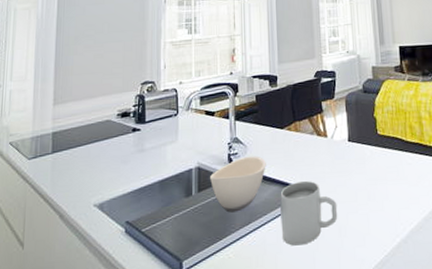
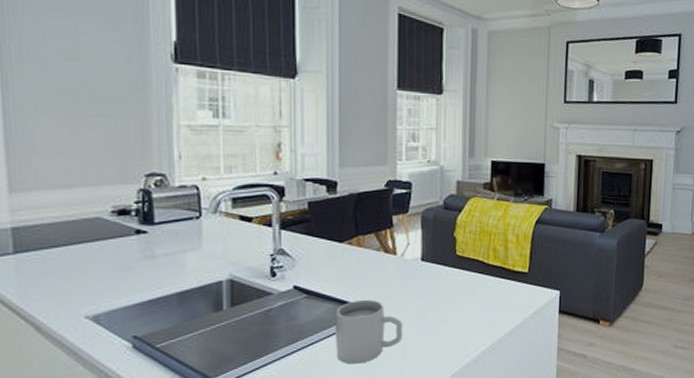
bowl: present [210,156,266,213] -> none [247,270,320,330]

